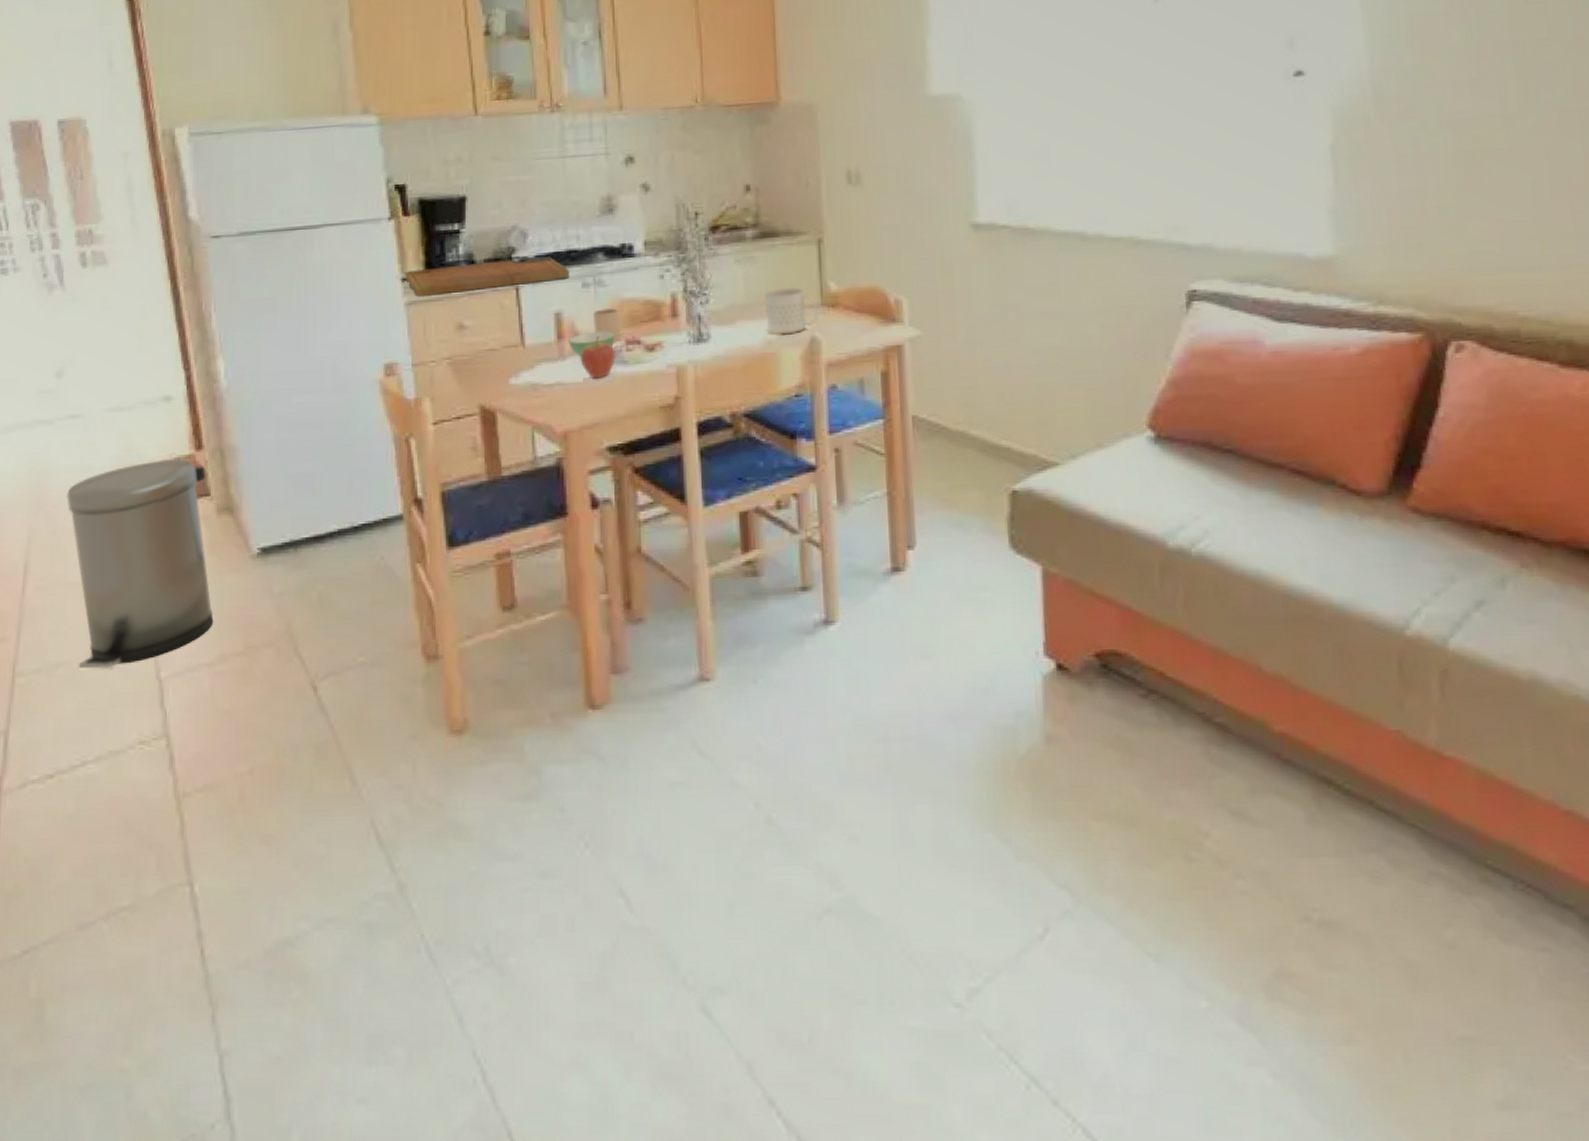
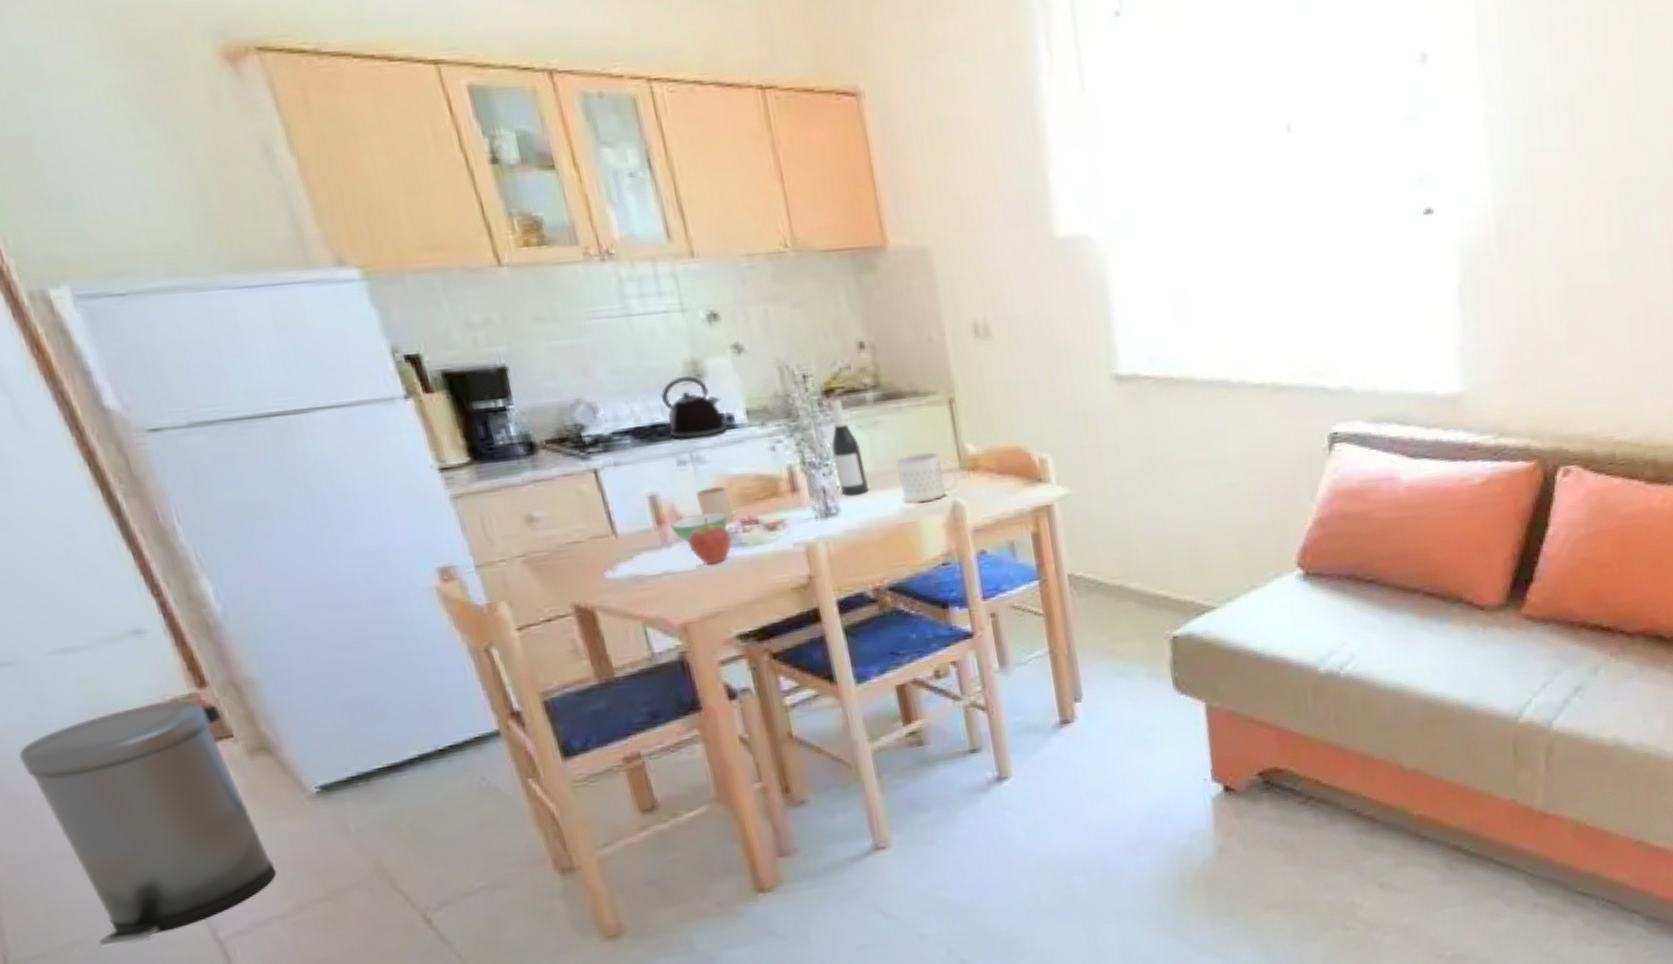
cutting board: present [405,256,570,296] -> none [442,432,660,488]
kettle: none [578,209,626,267] -> present [660,375,727,441]
wine bottle: none [711,233,738,325] -> present [830,397,869,497]

